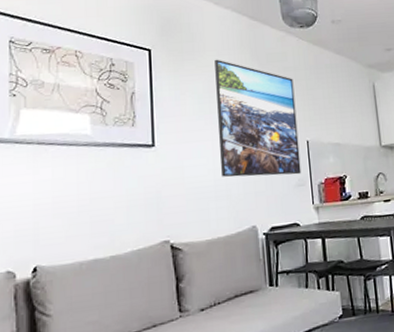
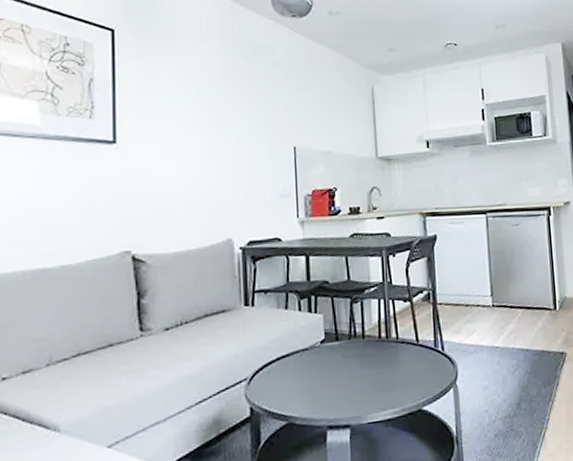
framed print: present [214,59,302,177] -> none [190,46,286,184]

